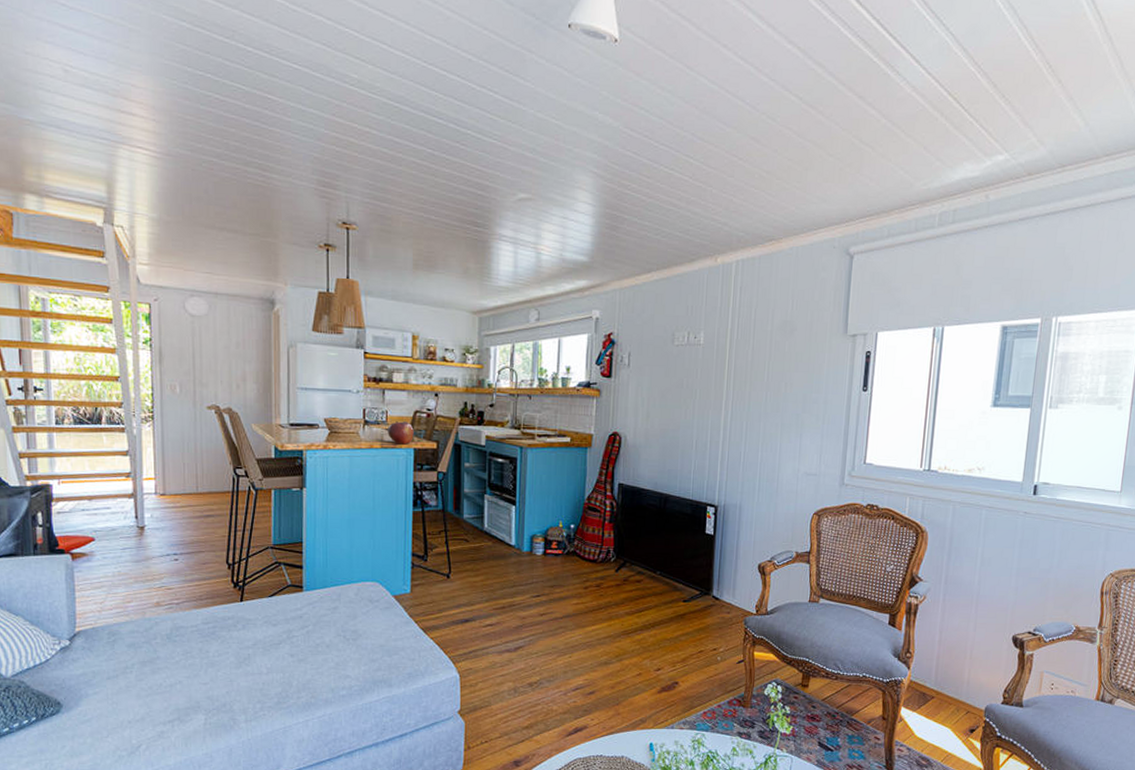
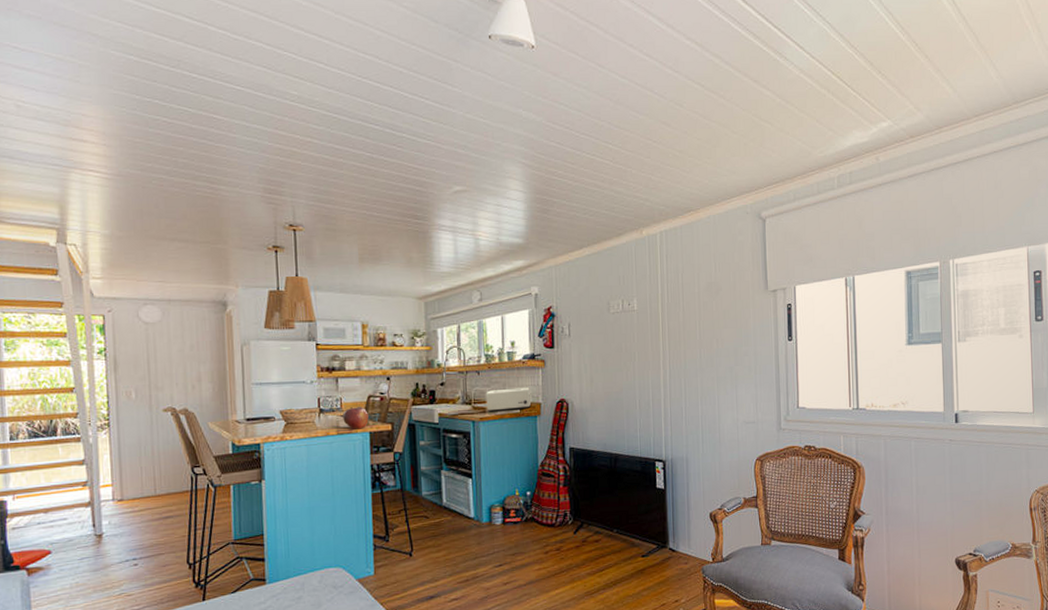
toaster: none [536,416,583,440] -> present [486,387,532,412]

